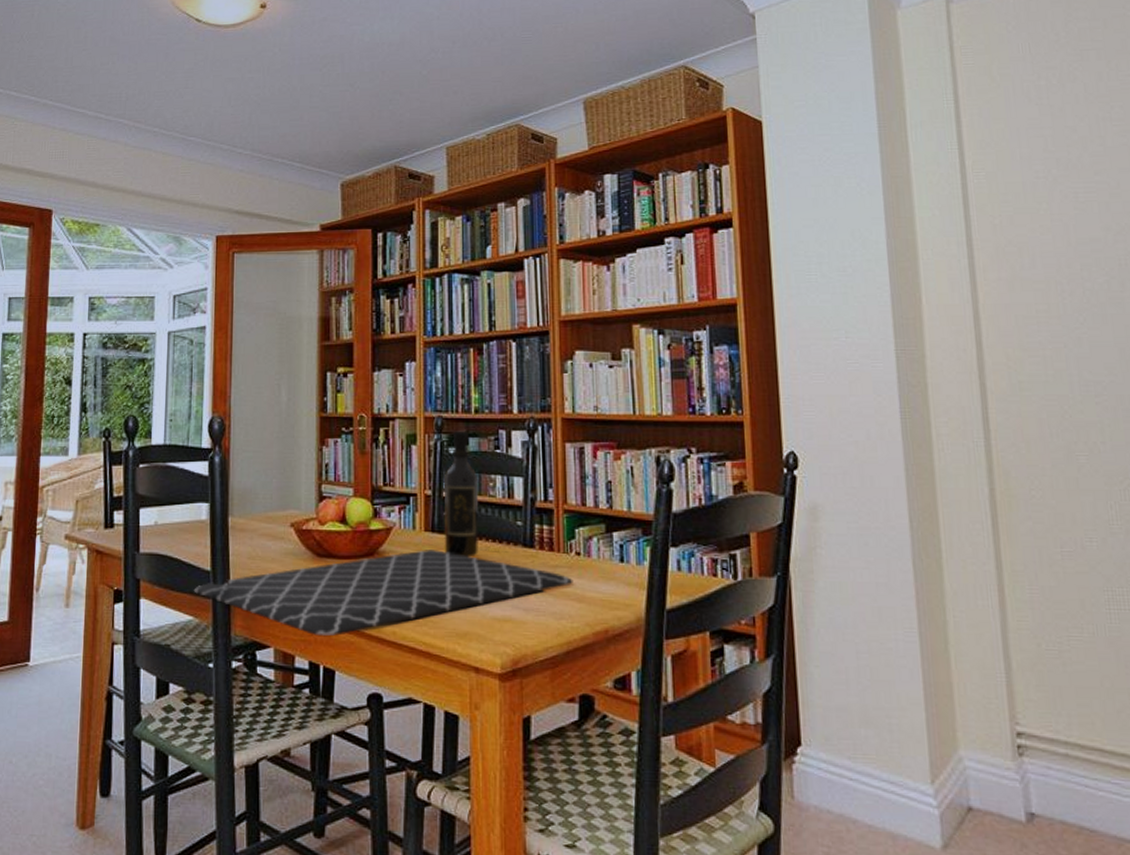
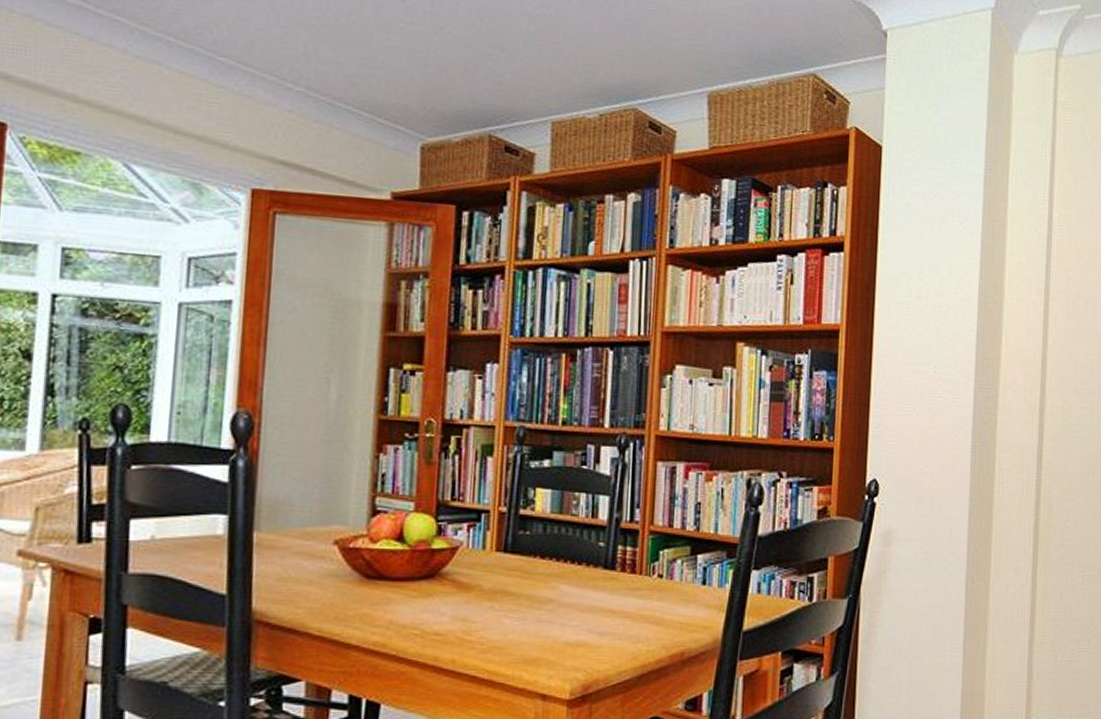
placemat: present [193,550,573,637] -> none [202,571,653,667]
wine bottle: present [445,431,480,558] -> none [518,443,560,580]

